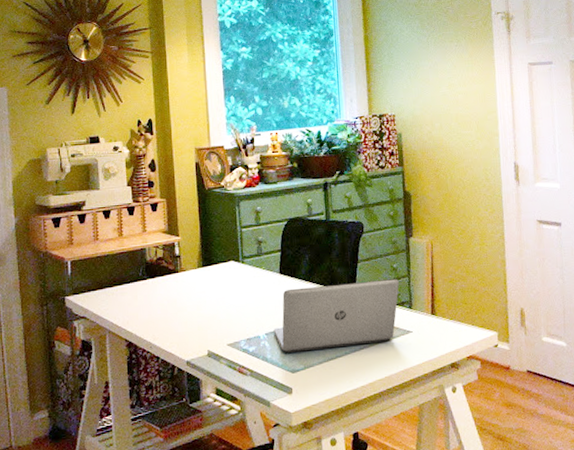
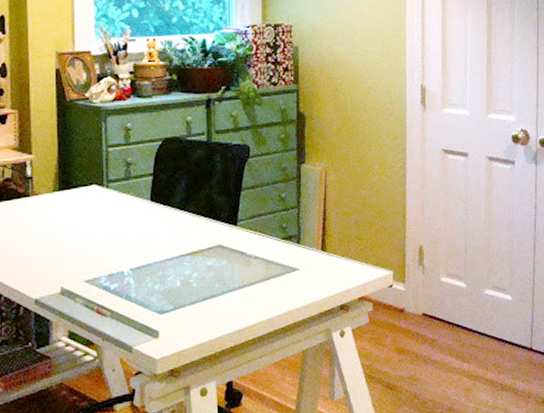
laptop: present [273,279,399,353] -> none [140,210,287,291]

